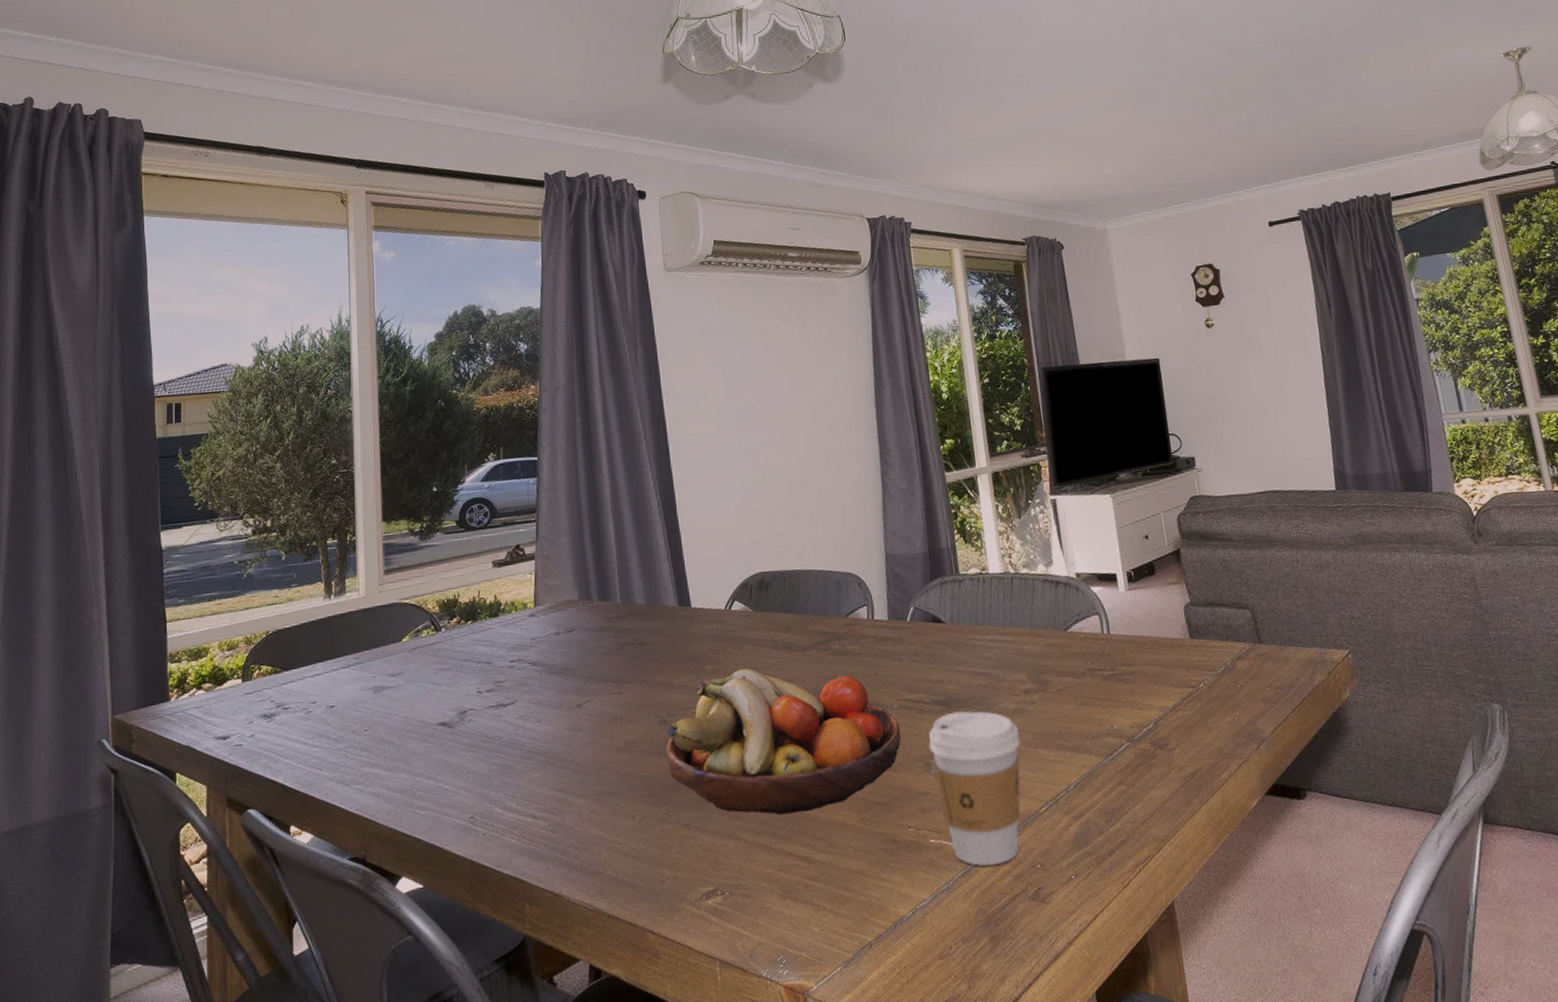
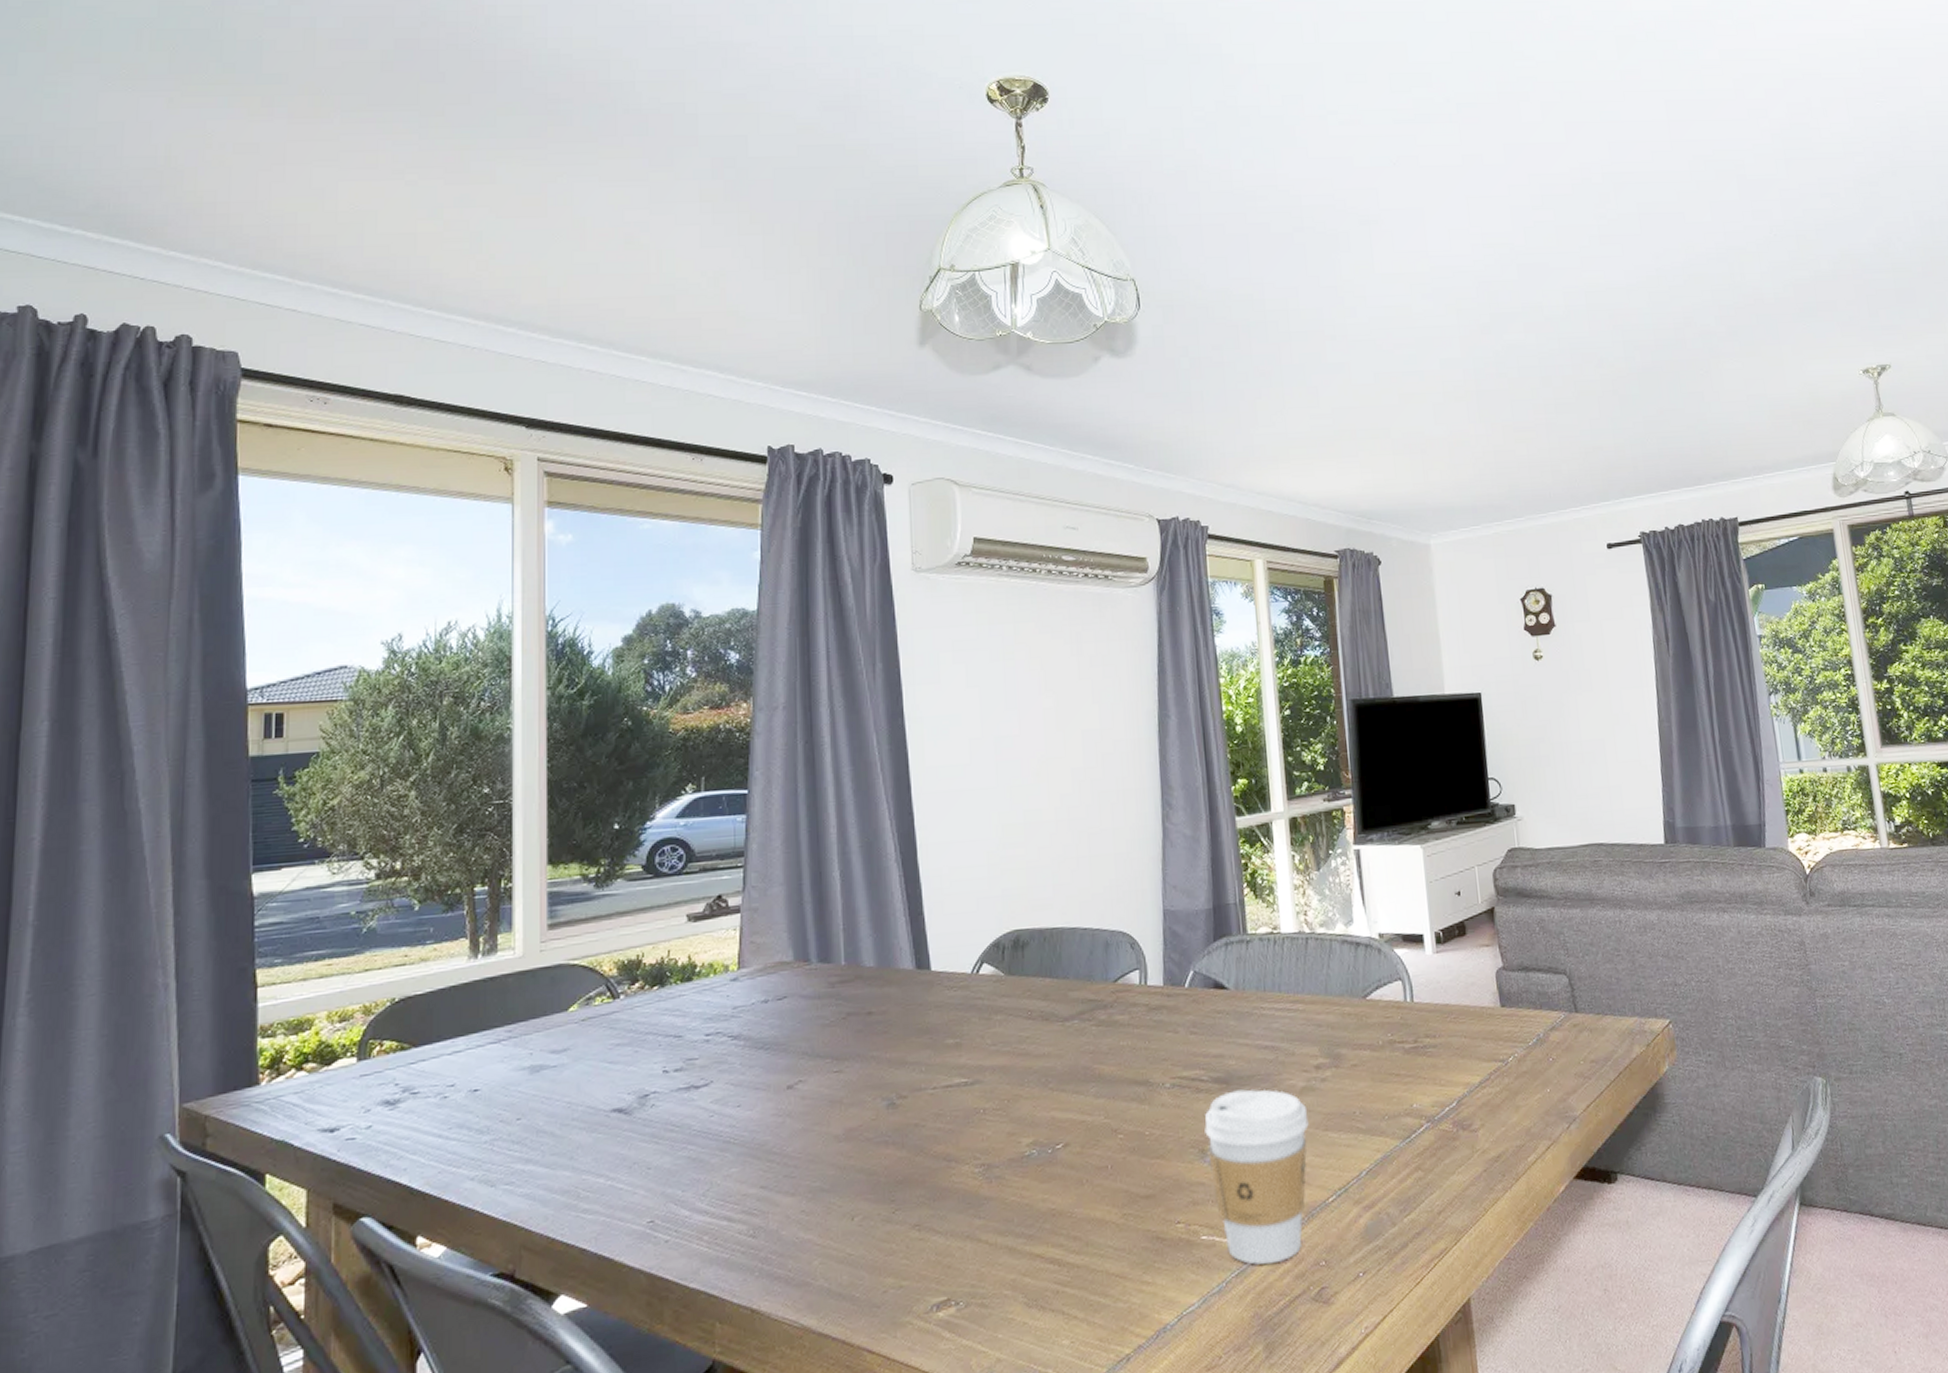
fruit bowl: present [665,668,902,815] -> none [893,1041,1174,1212]

